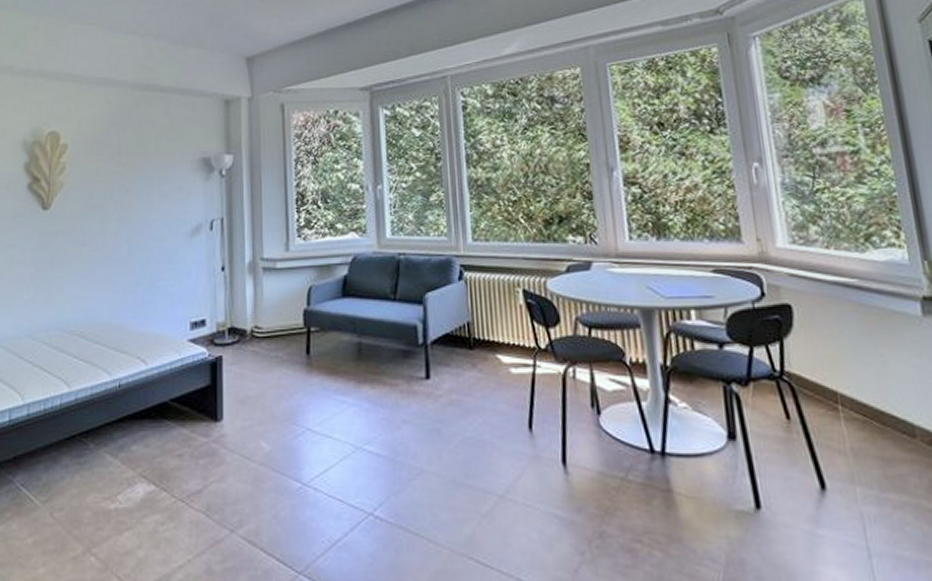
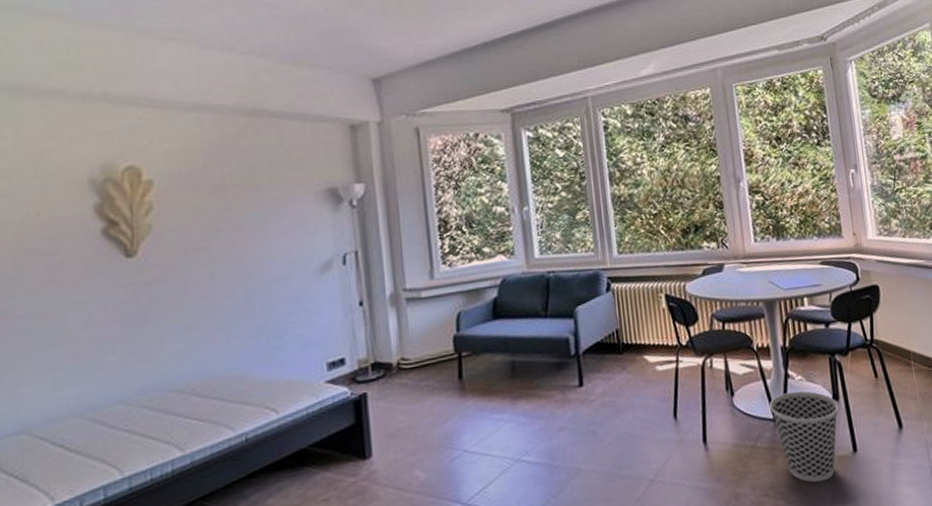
wastebasket: none [645,421,736,538] -> present [770,390,839,483]

